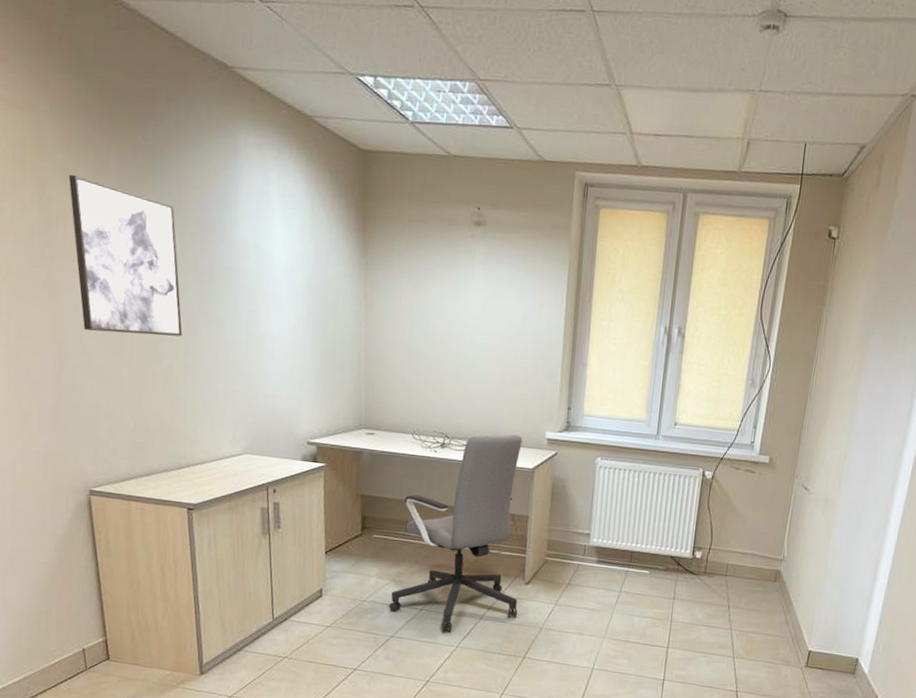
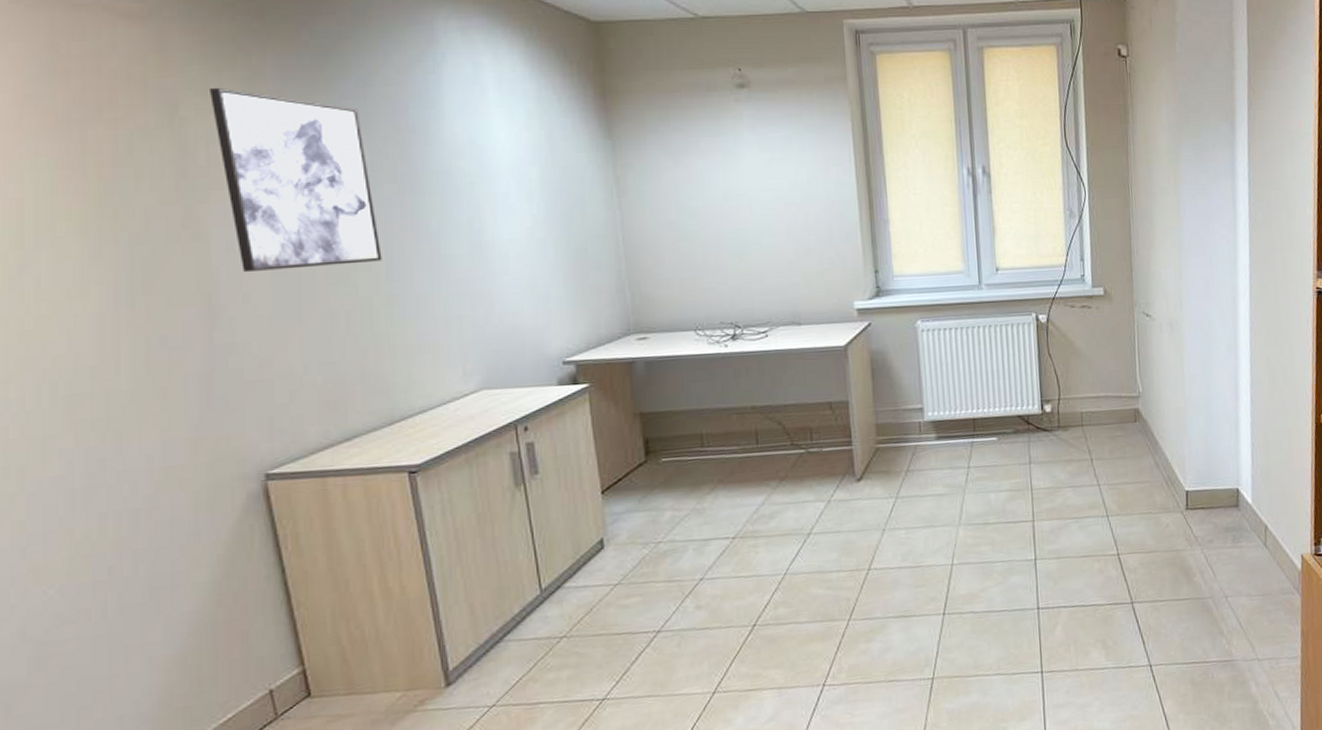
office chair: present [388,434,523,632] -> none [692,310,853,560]

